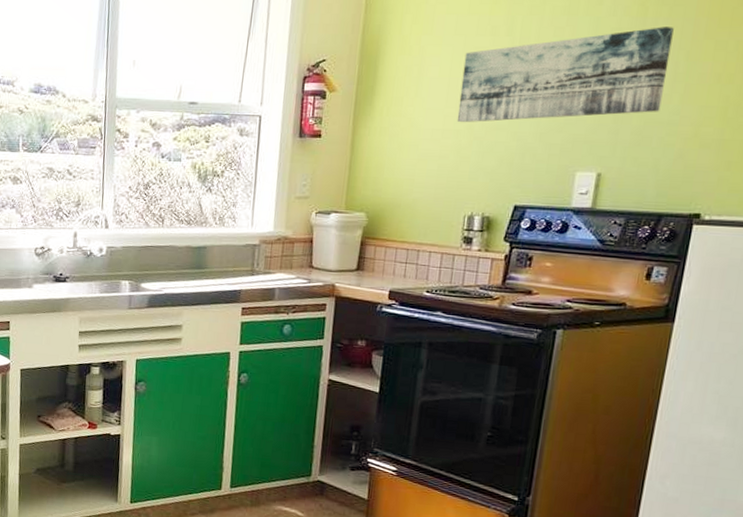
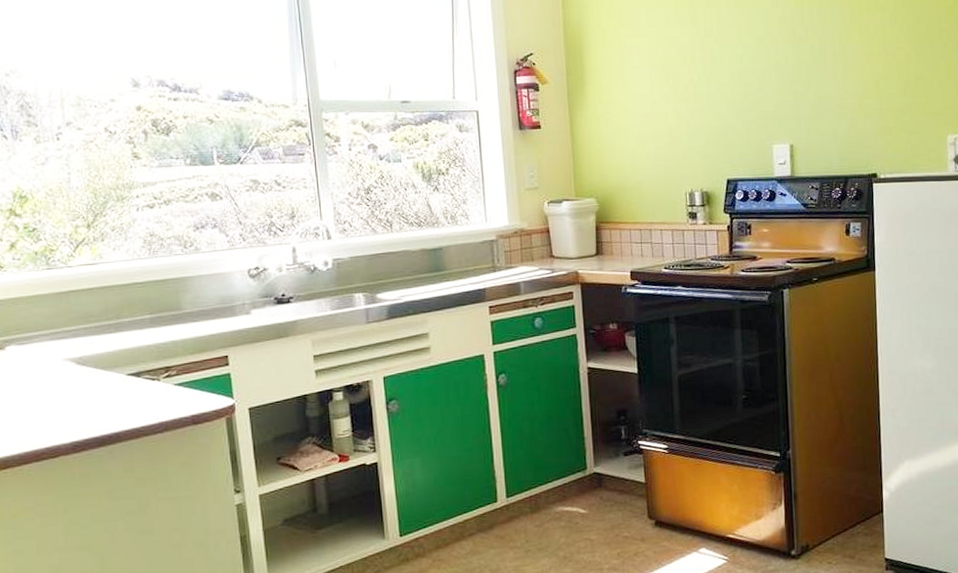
wall art: present [457,27,674,123] -> none [660,15,829,107]

